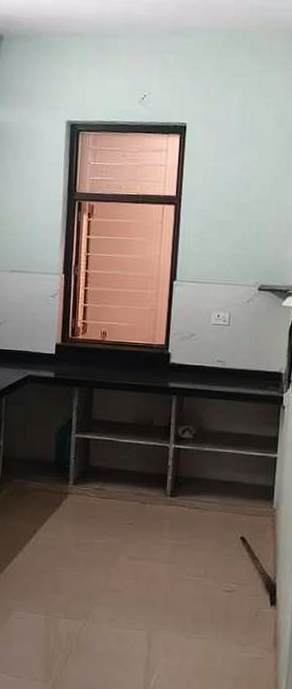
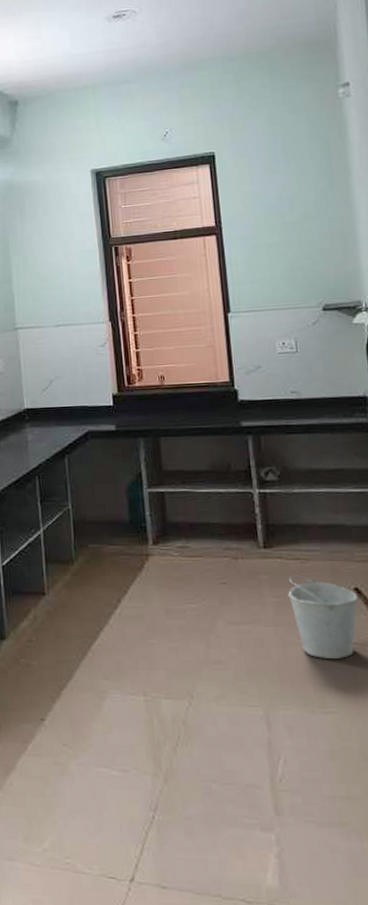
bucket: none [184,522,243,595] -> present [288,575,358,658]

